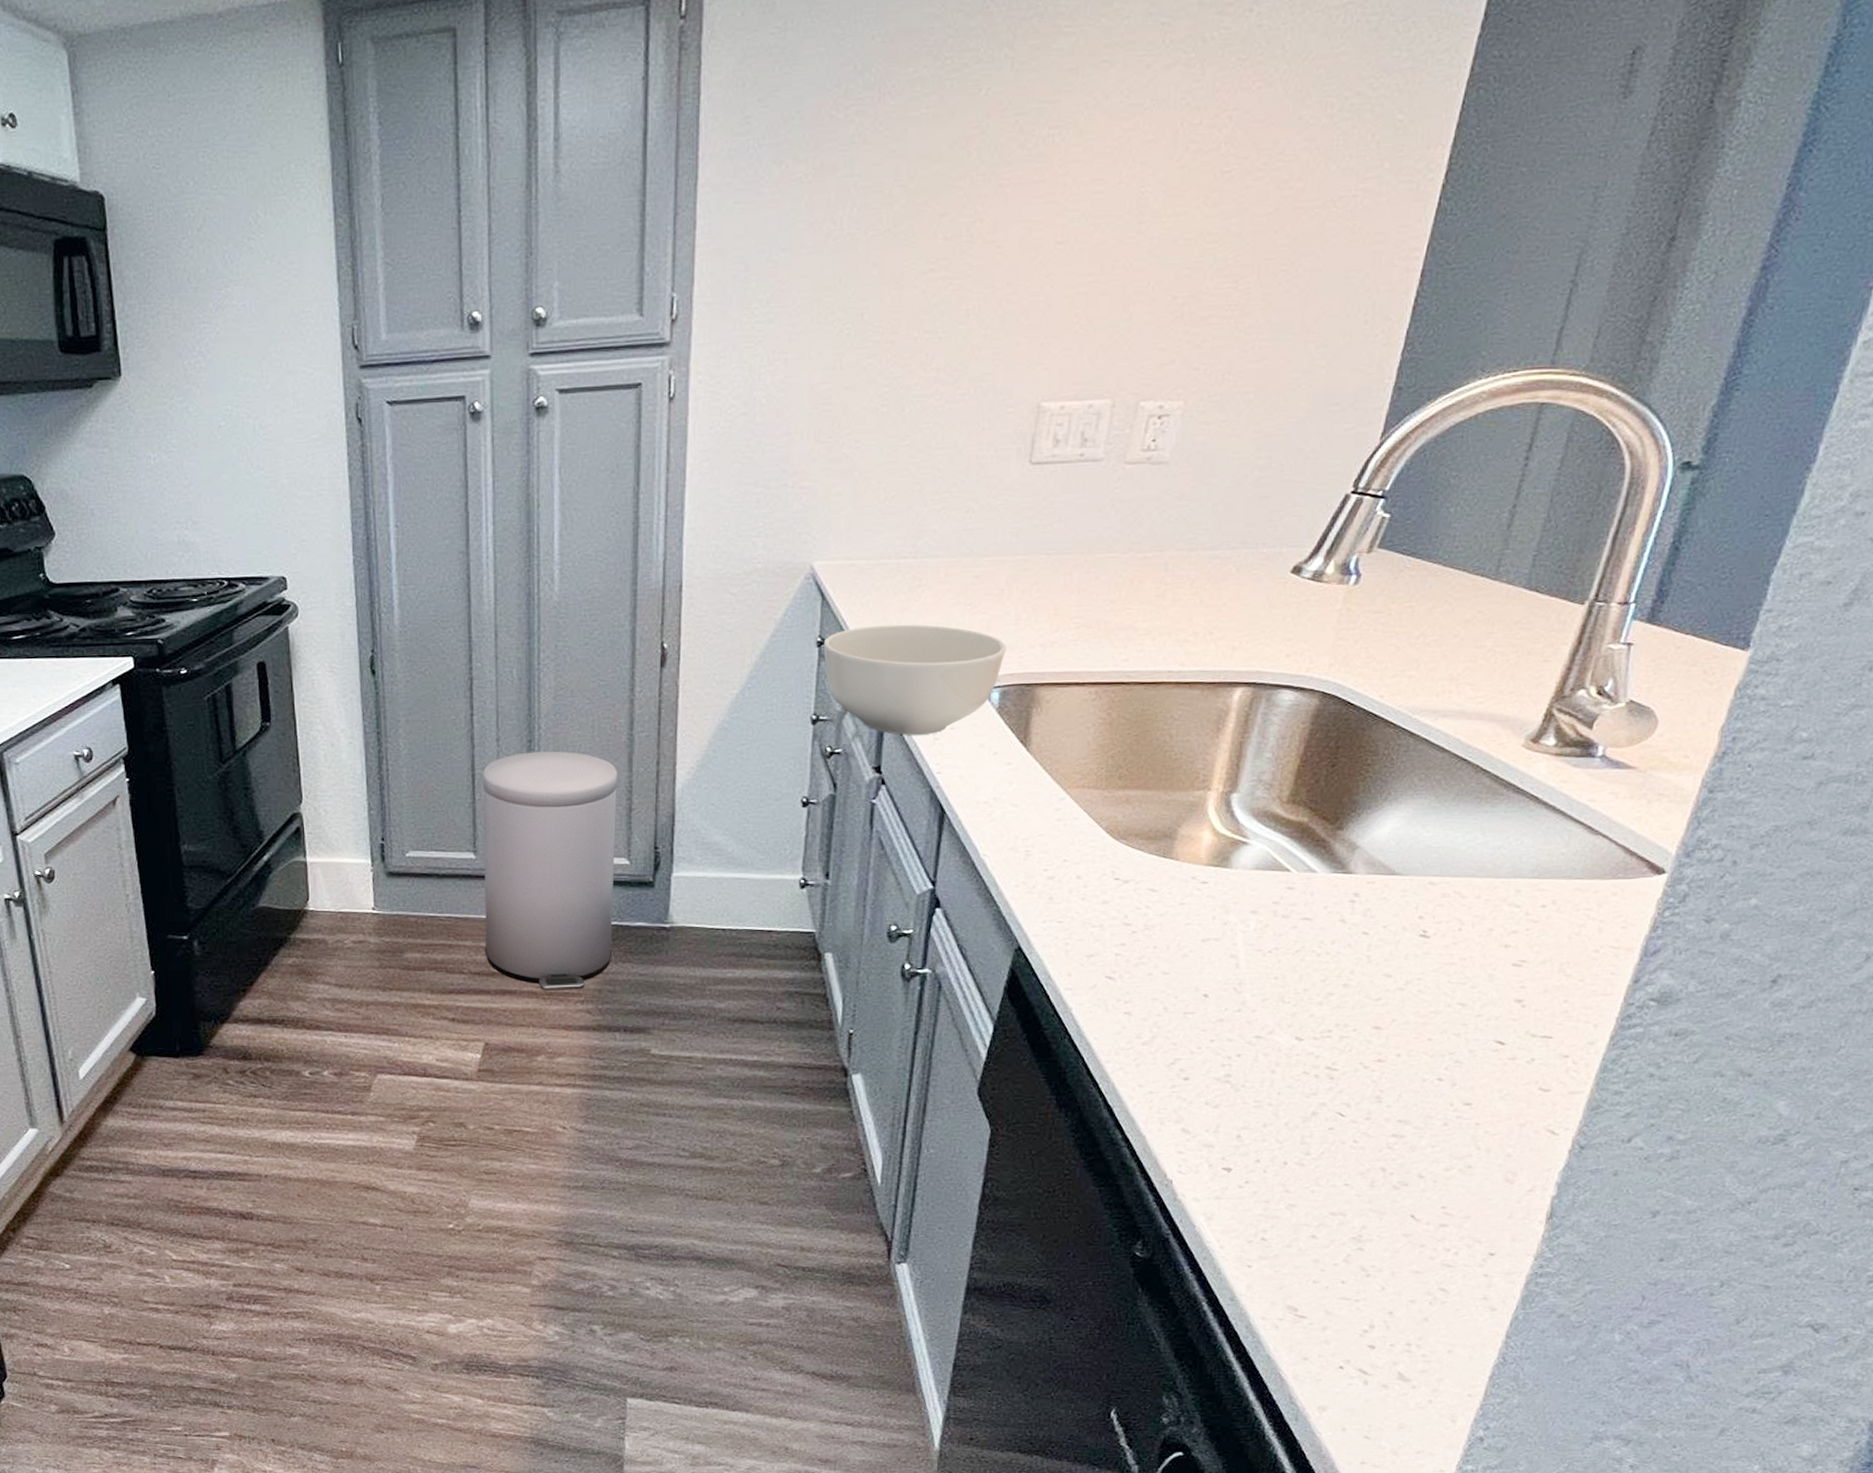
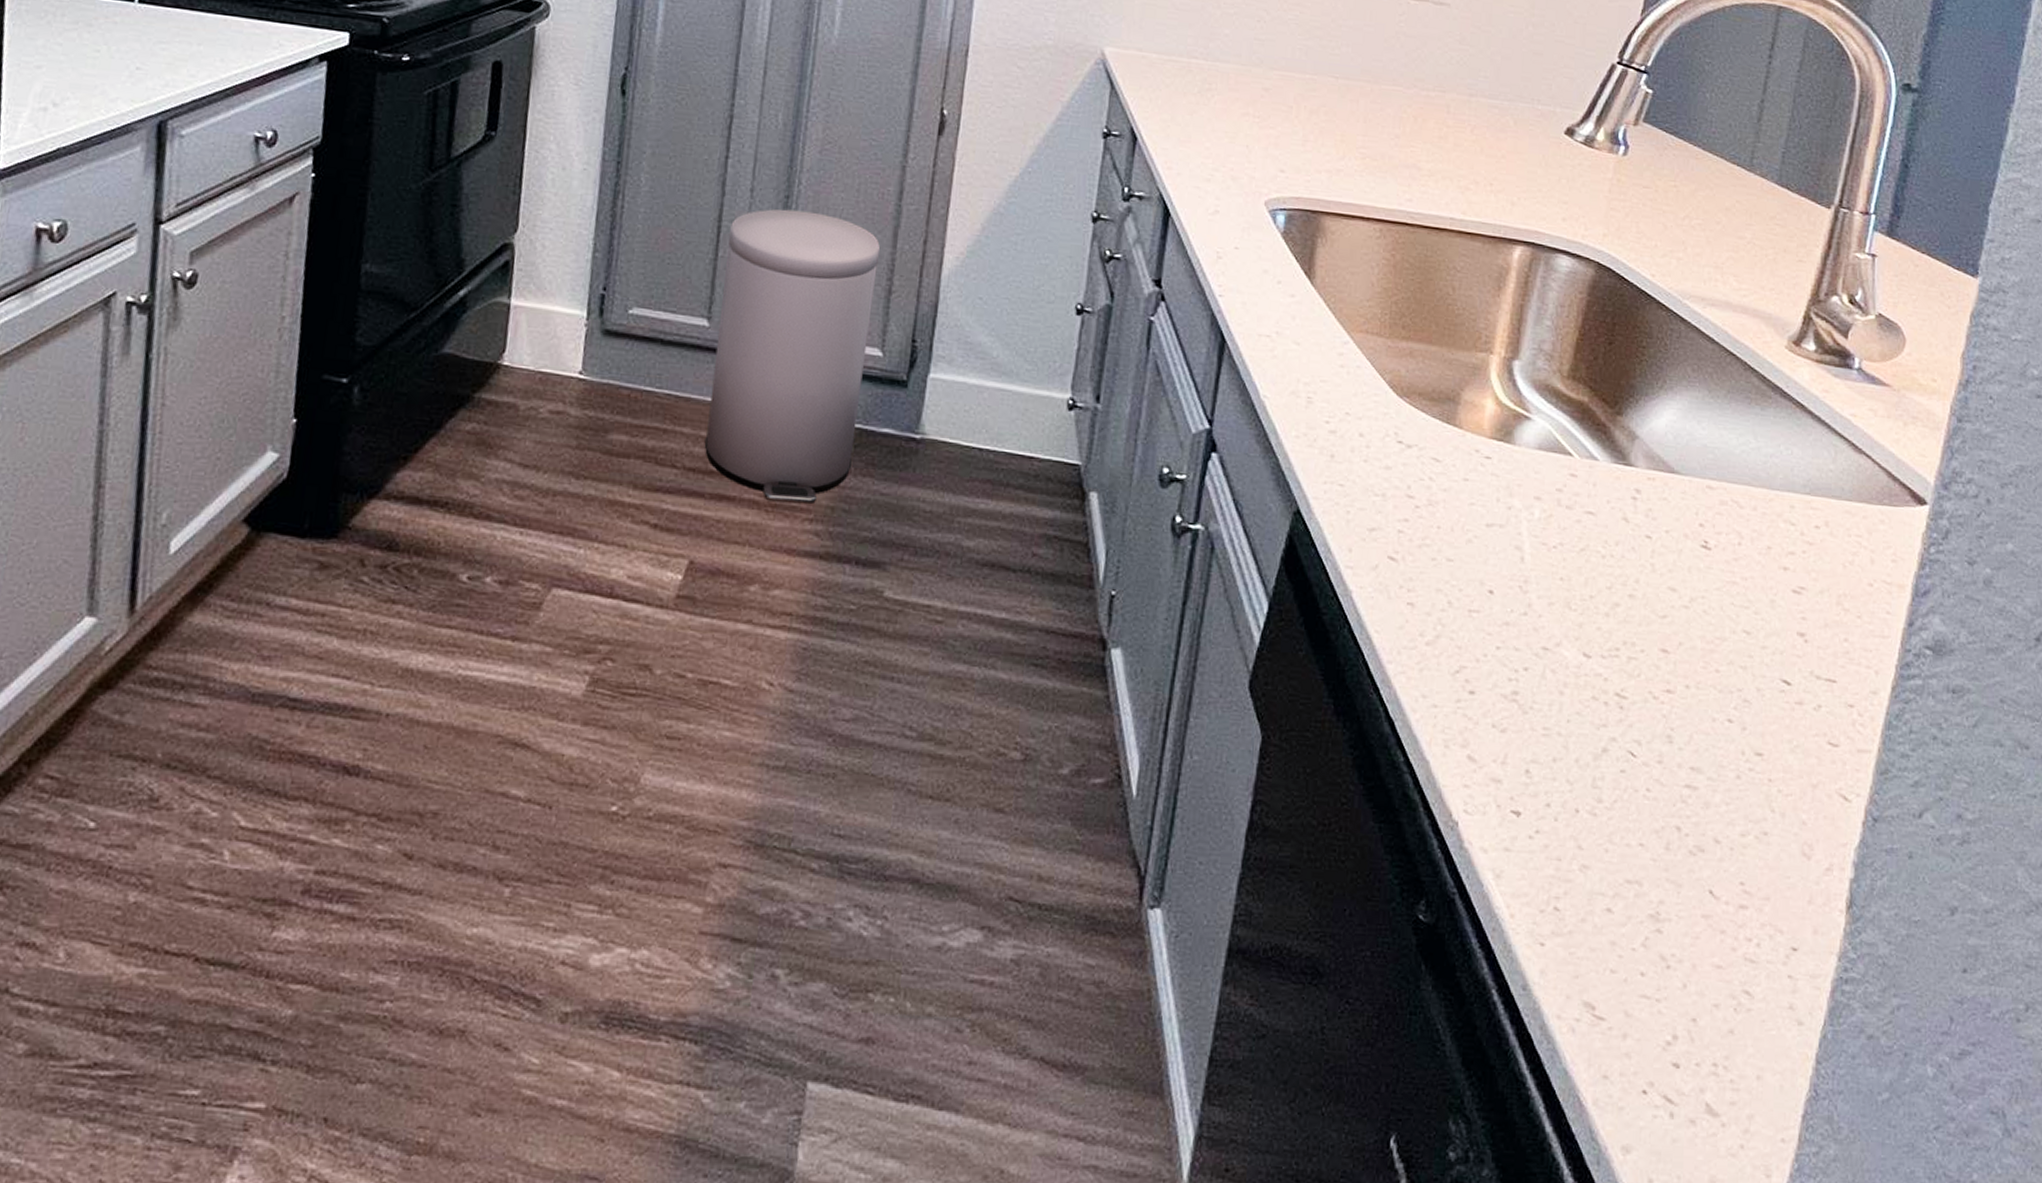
bowl: present [823,624,1007,736] -> none [1109,123,1293,252]

